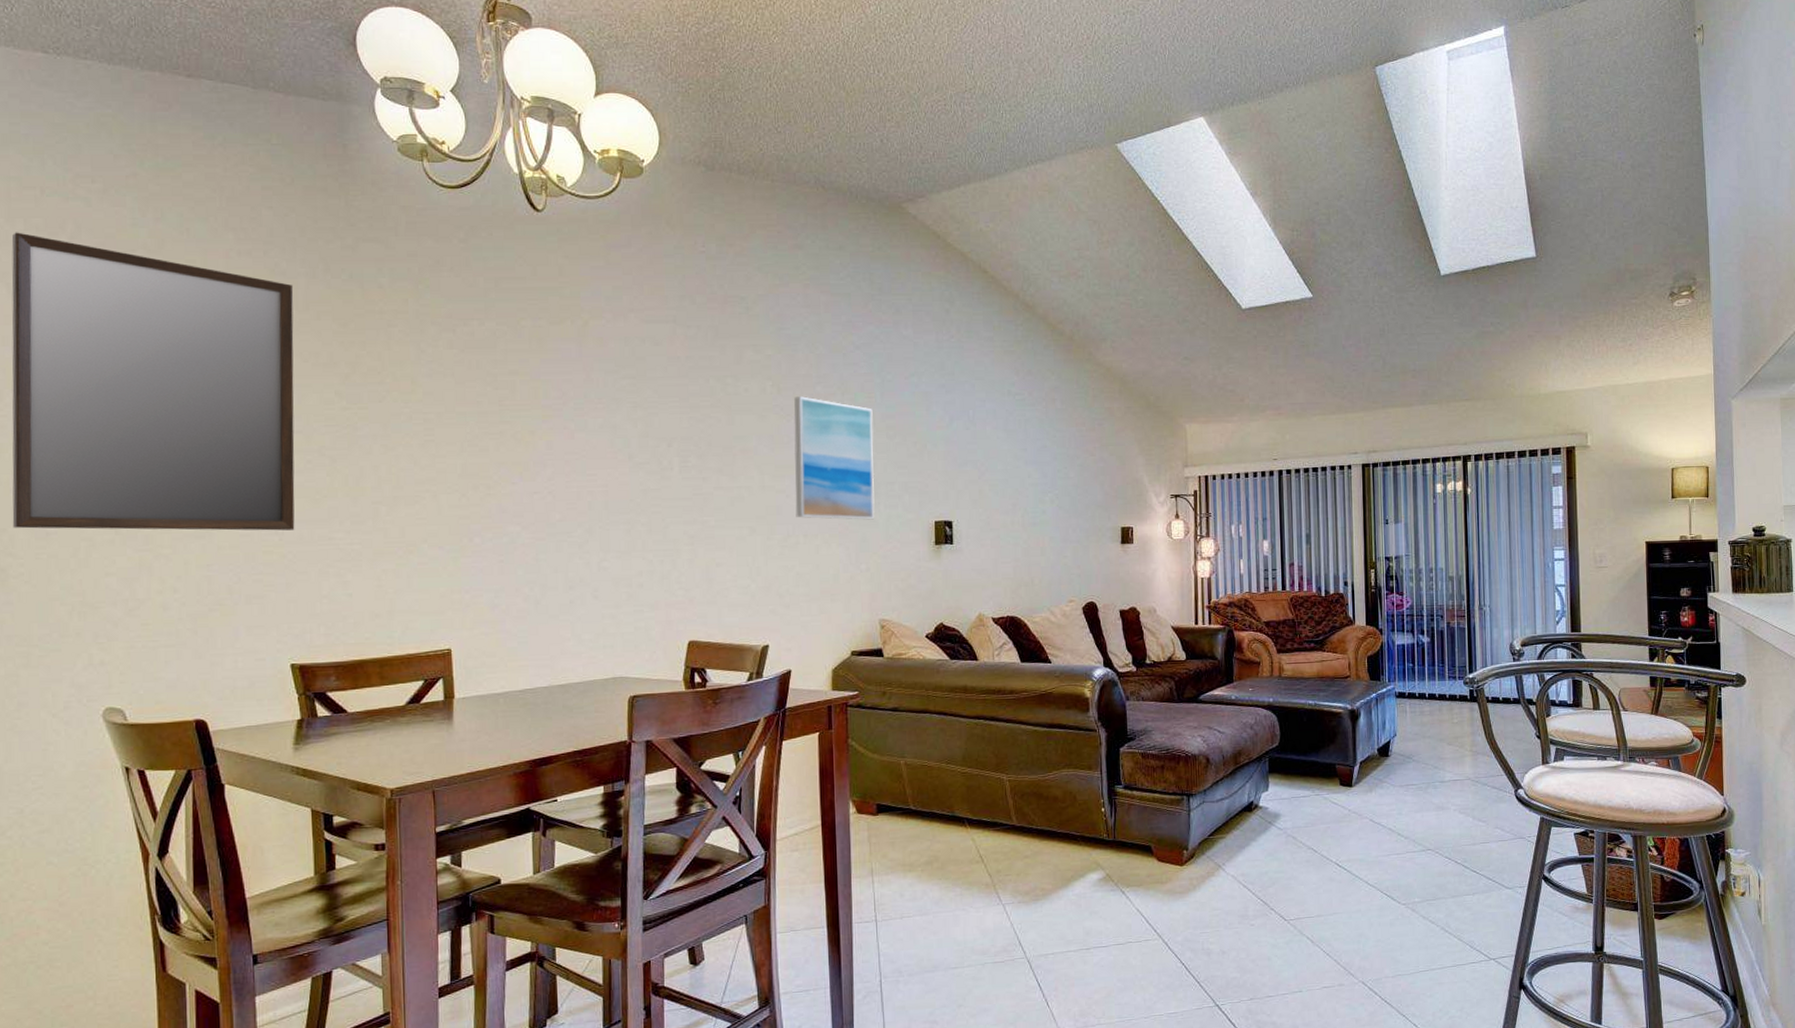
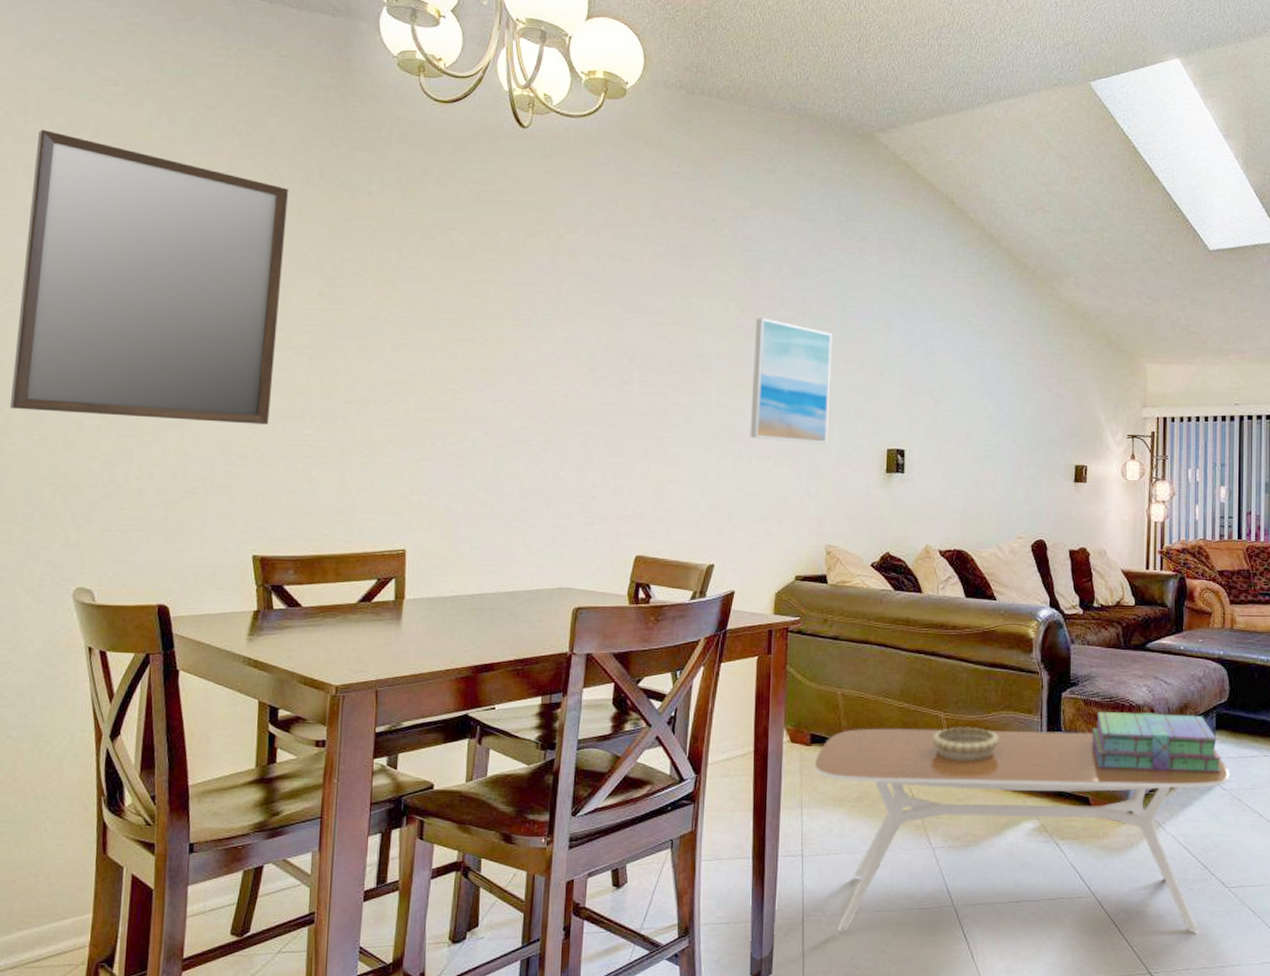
coffee table: none [883,784,1285,990] -> present [815,728,1230,934]
decorative bowl: none [995,786,1062,819] -> present [931,727,1000,760]
stack of books: none [1150,761,1276,818] -> present [1091,711,1222,773]

